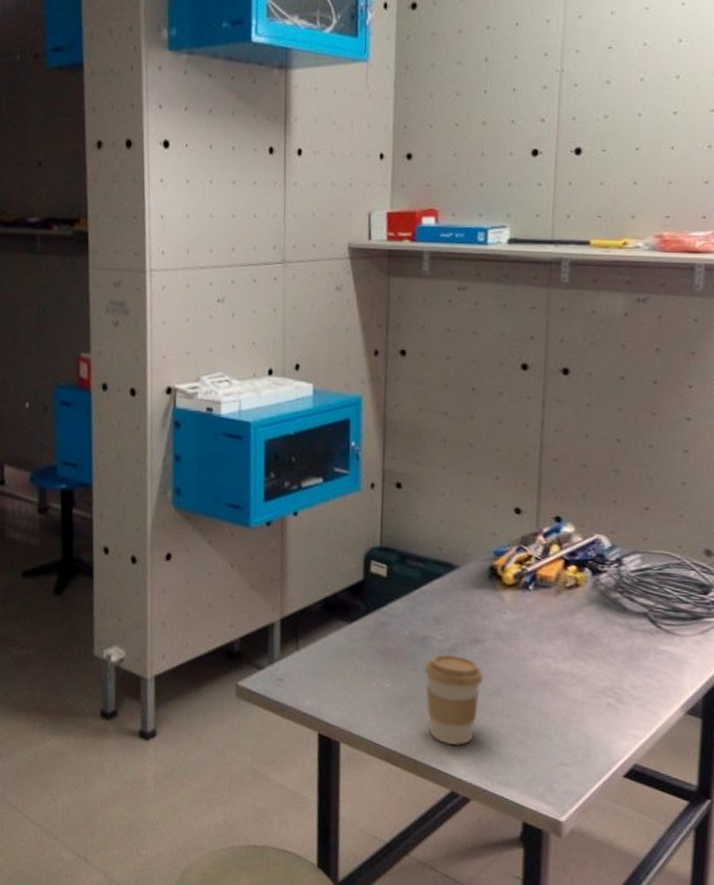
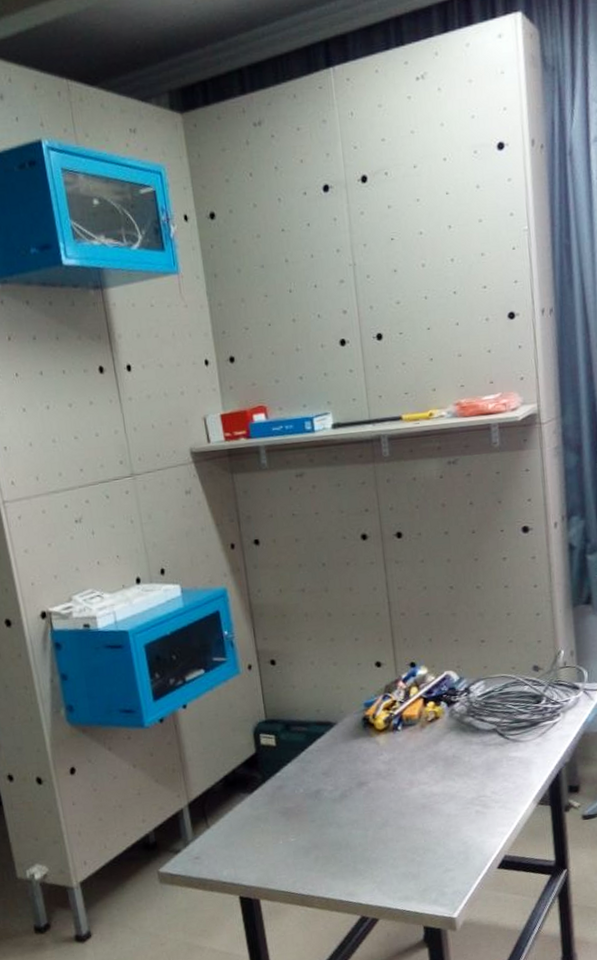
coffee cup: present [425,653,484,746] -> none [322,799,373,879]

